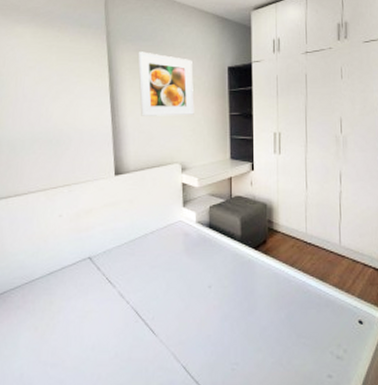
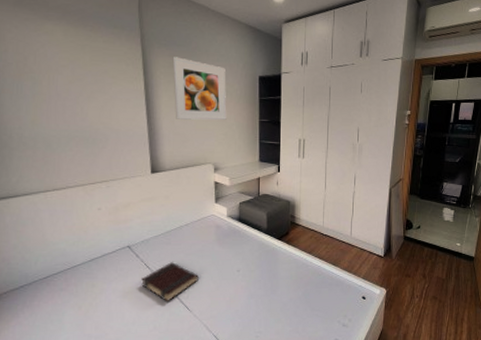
book: none [102,275,165,324] -> present [141,261,199,302]

